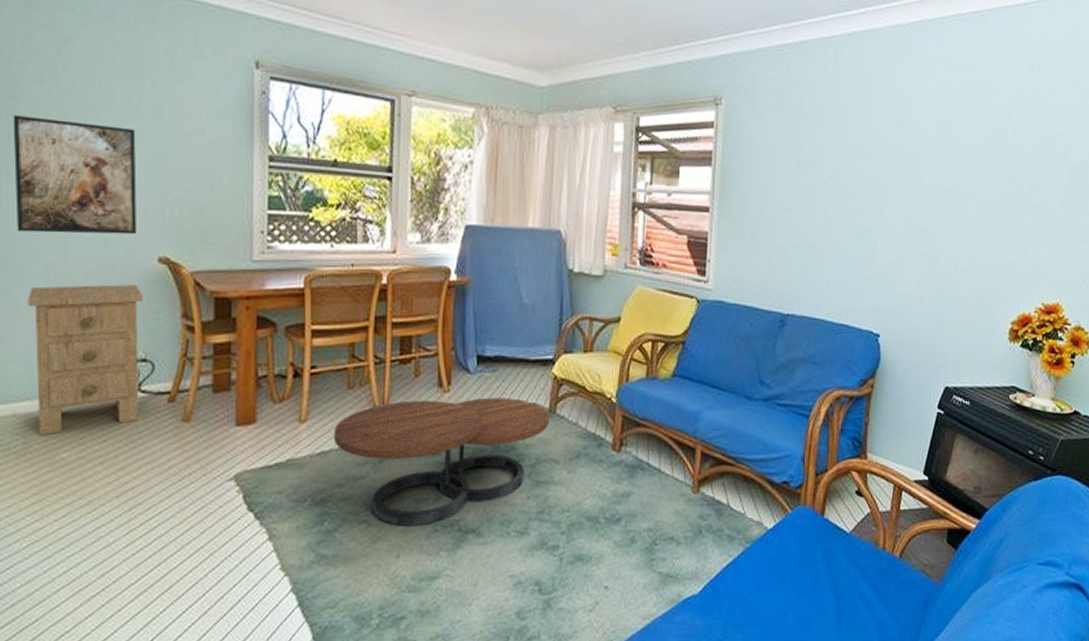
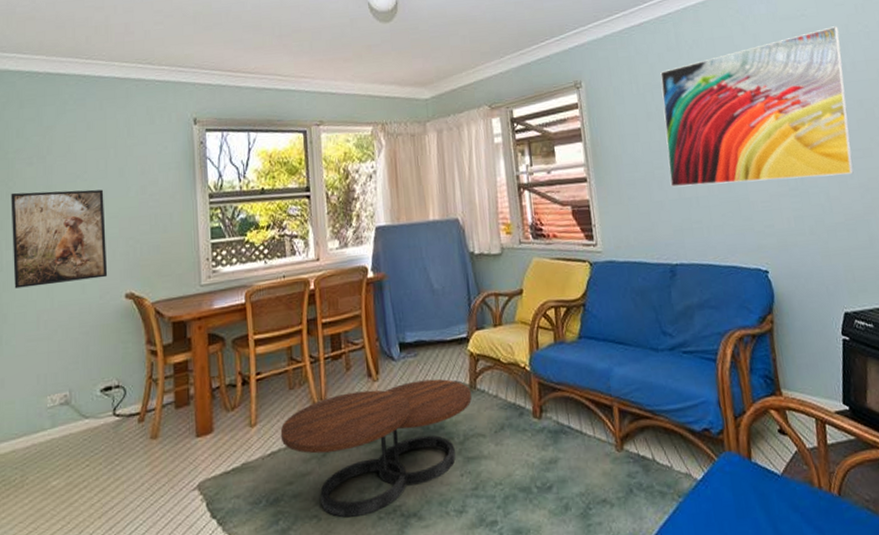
nightstand: present [28,284,143,436] -> none [23,321,115,468]
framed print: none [797,84,1008,248] -> present [660,26,854,187]

